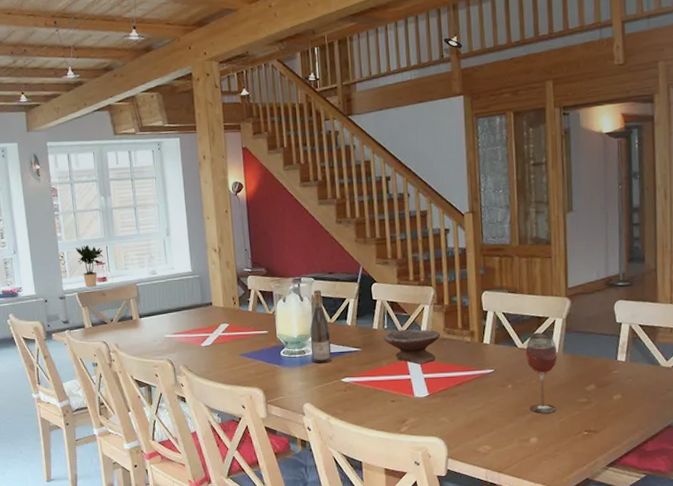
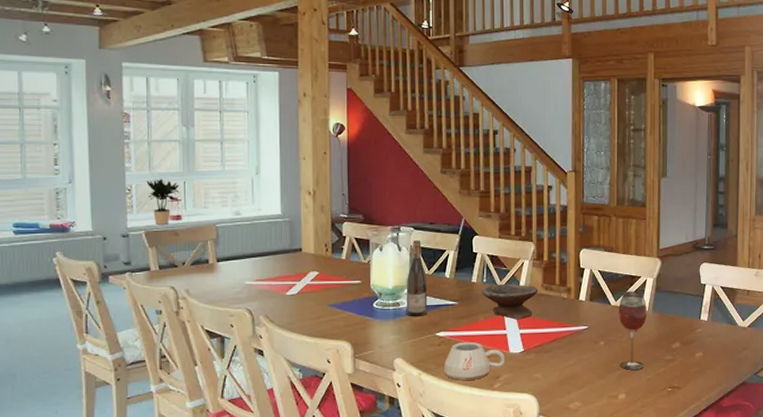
cup: none [350,386,411,424] -> present [443,341,506,381]

